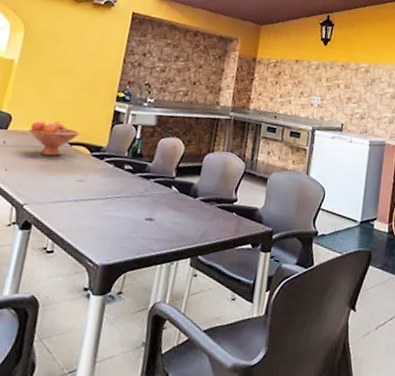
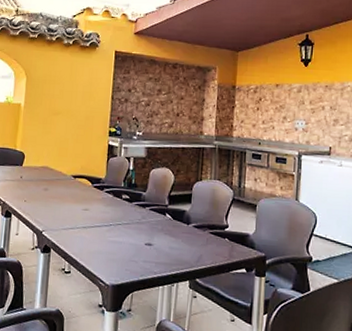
fruit bowl: present [28,119,80,156] -> none [39,156,81,188]

